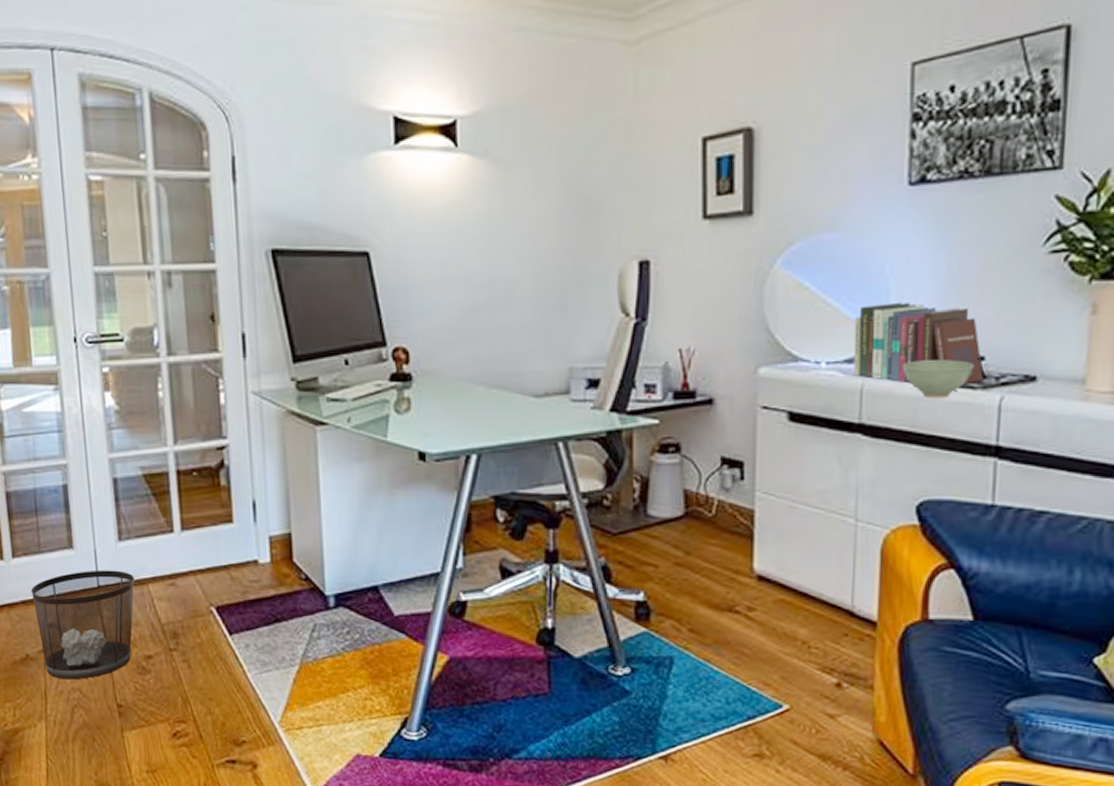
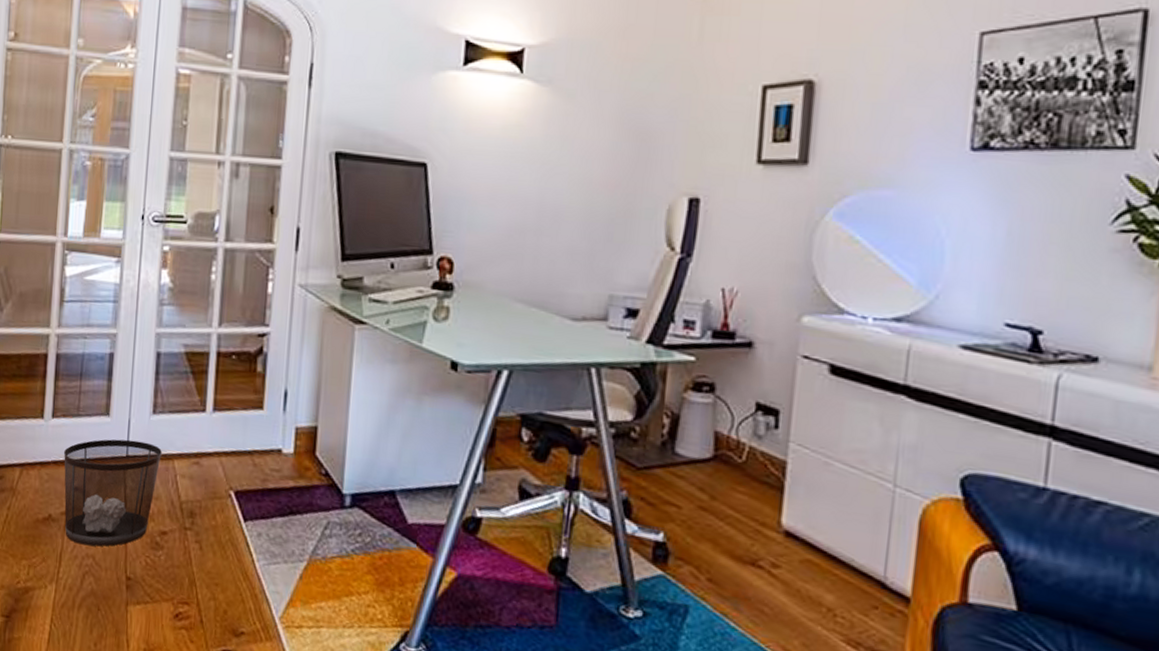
books: present [853,303,984,385] -> none [900,265,1041,359]
bowl: present [902,360,974,399] -> none [953,326,1030,370]

